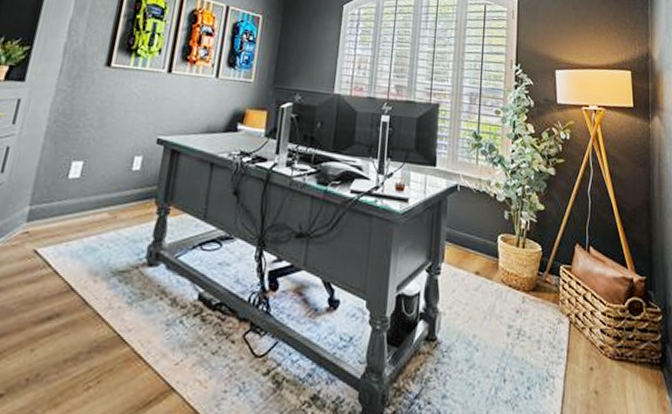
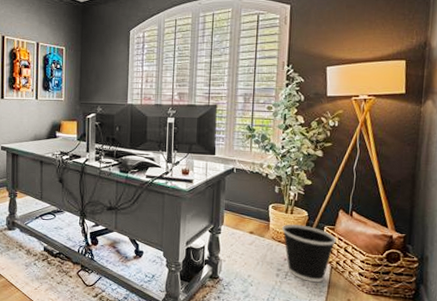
wastebasket: none [513,262,574,345] -> present [282,224,337,283]

